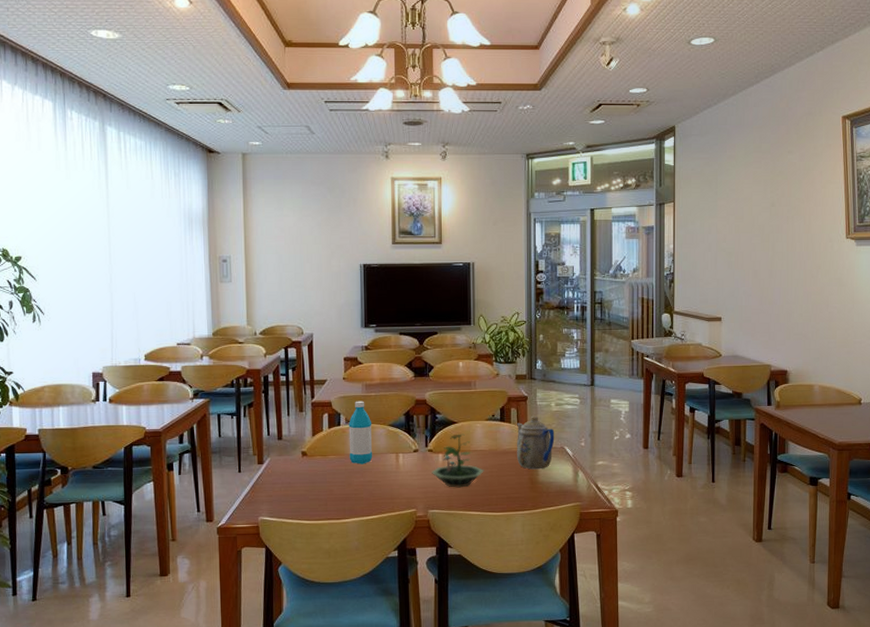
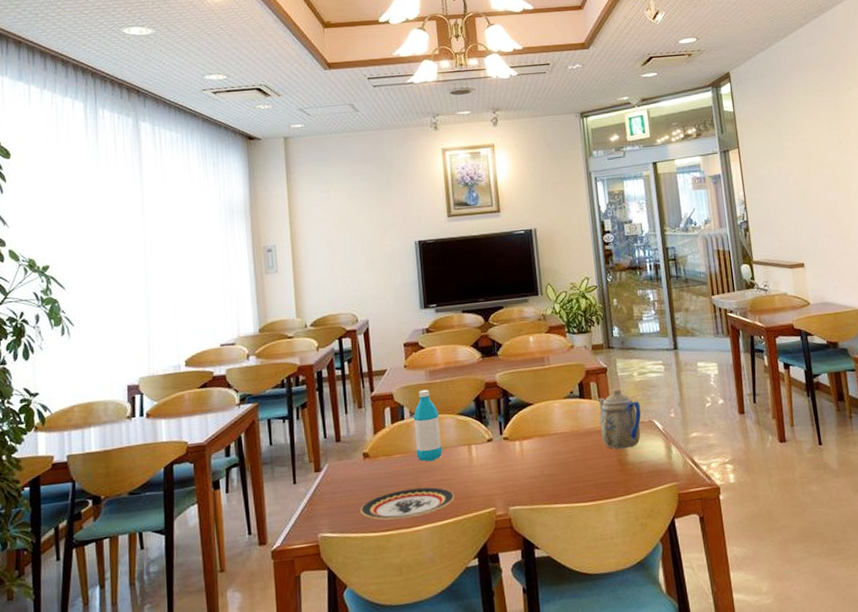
plate: none [297,486,380,512] -> present [360,487,454,520]
terrarium: present [431,433,484,488] -> none [508,416,567,478]

